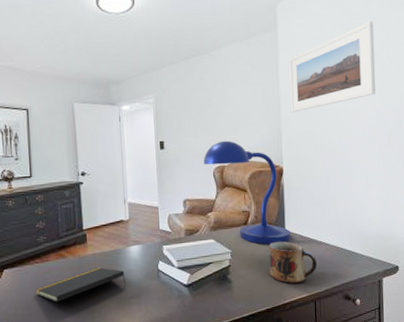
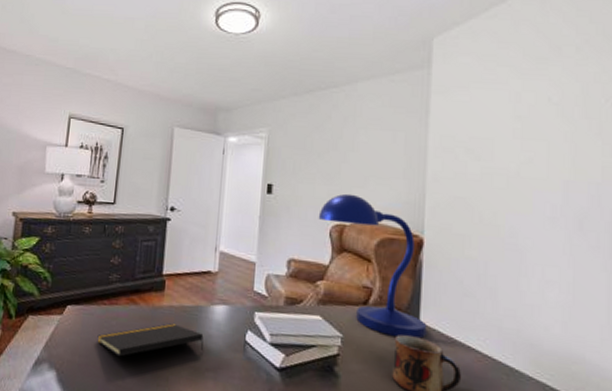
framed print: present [288,21,376,113] -> none [440,68,567,171]

